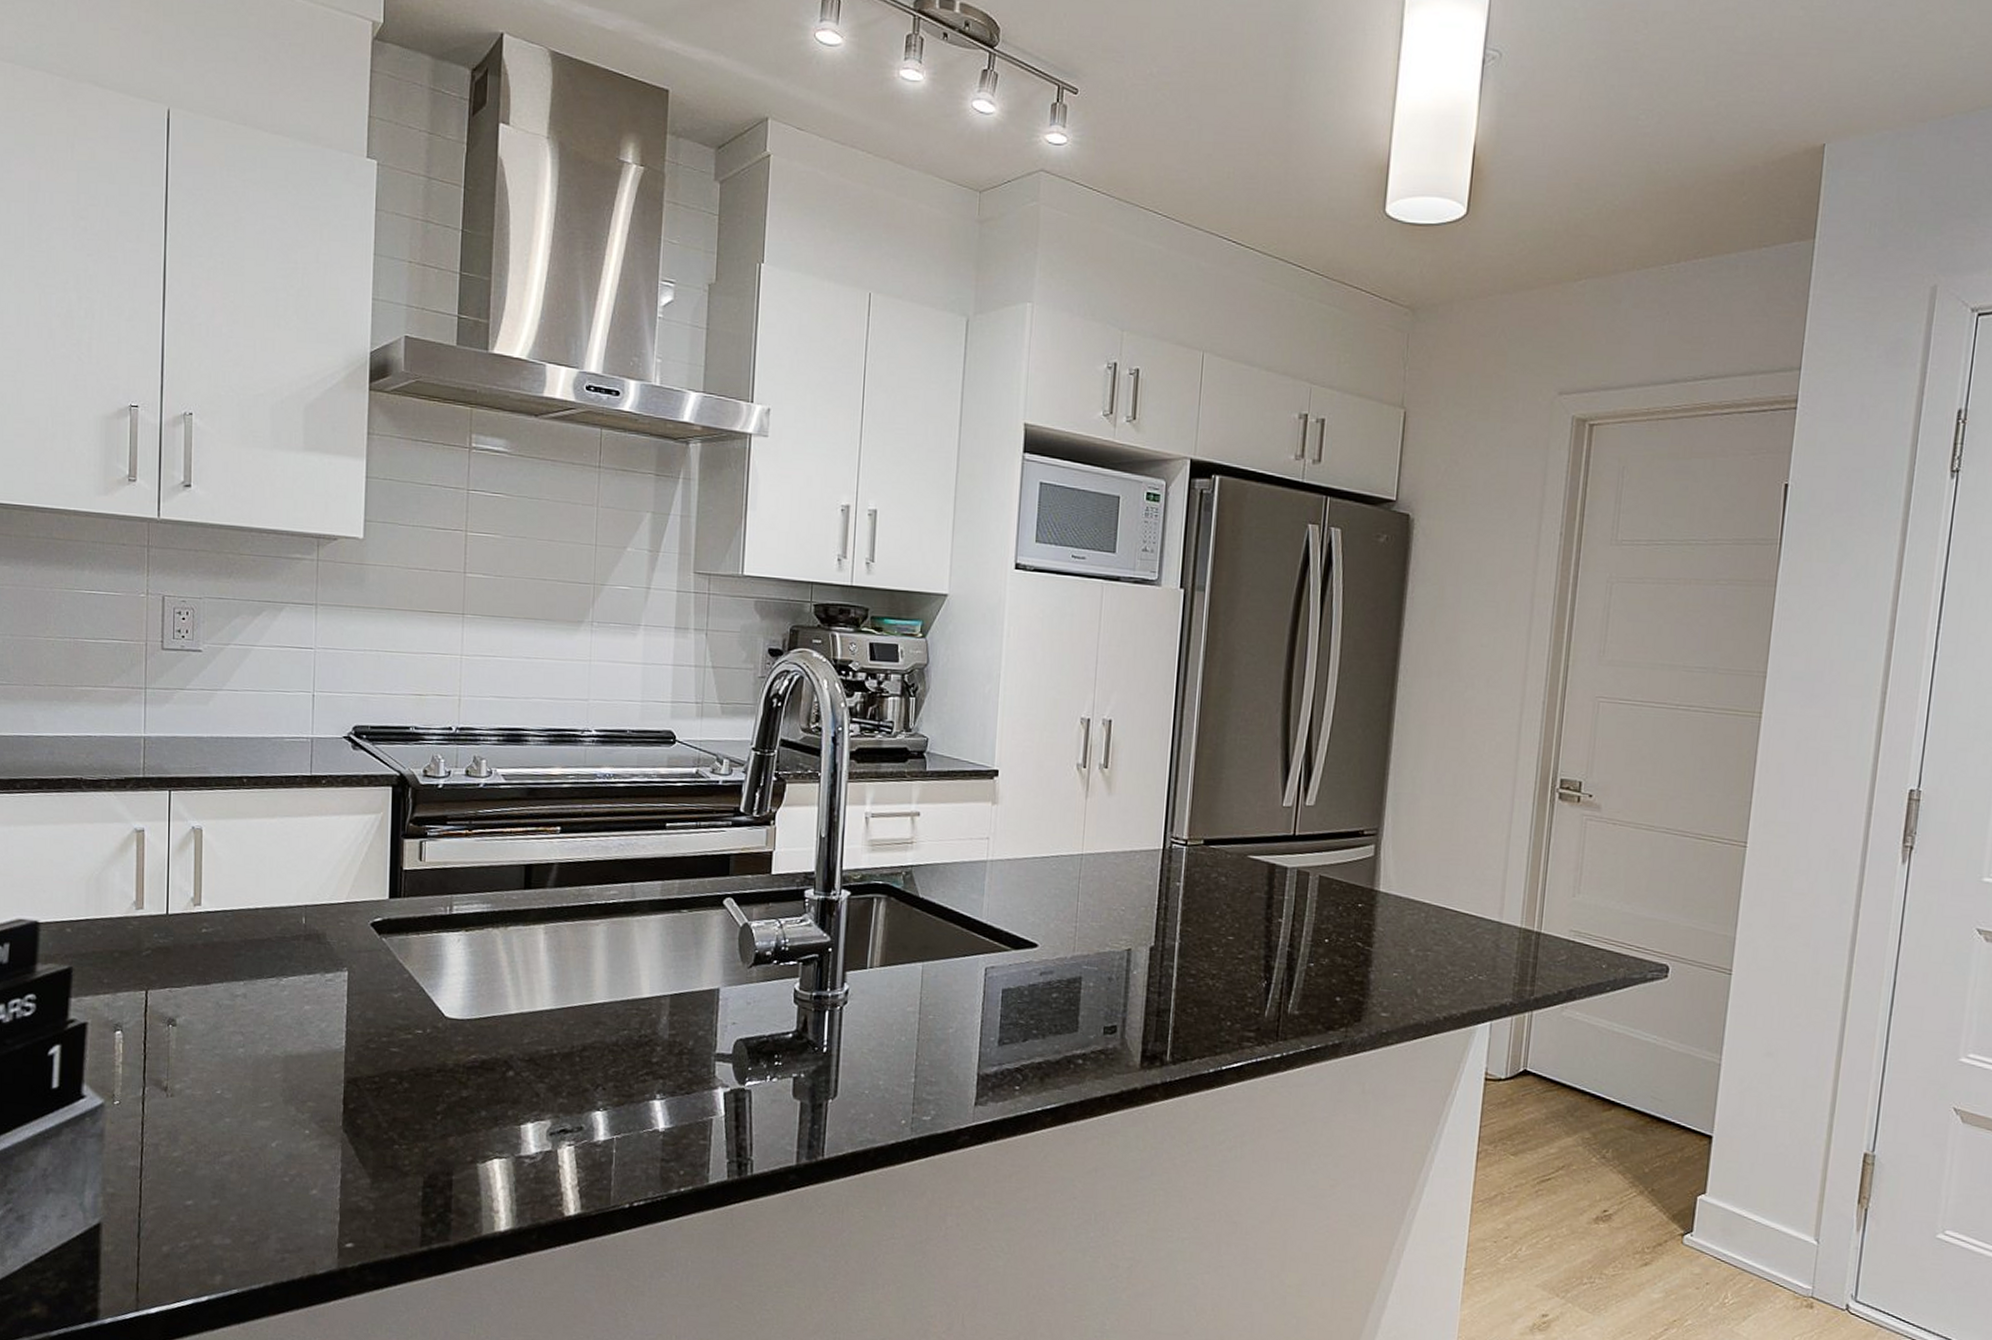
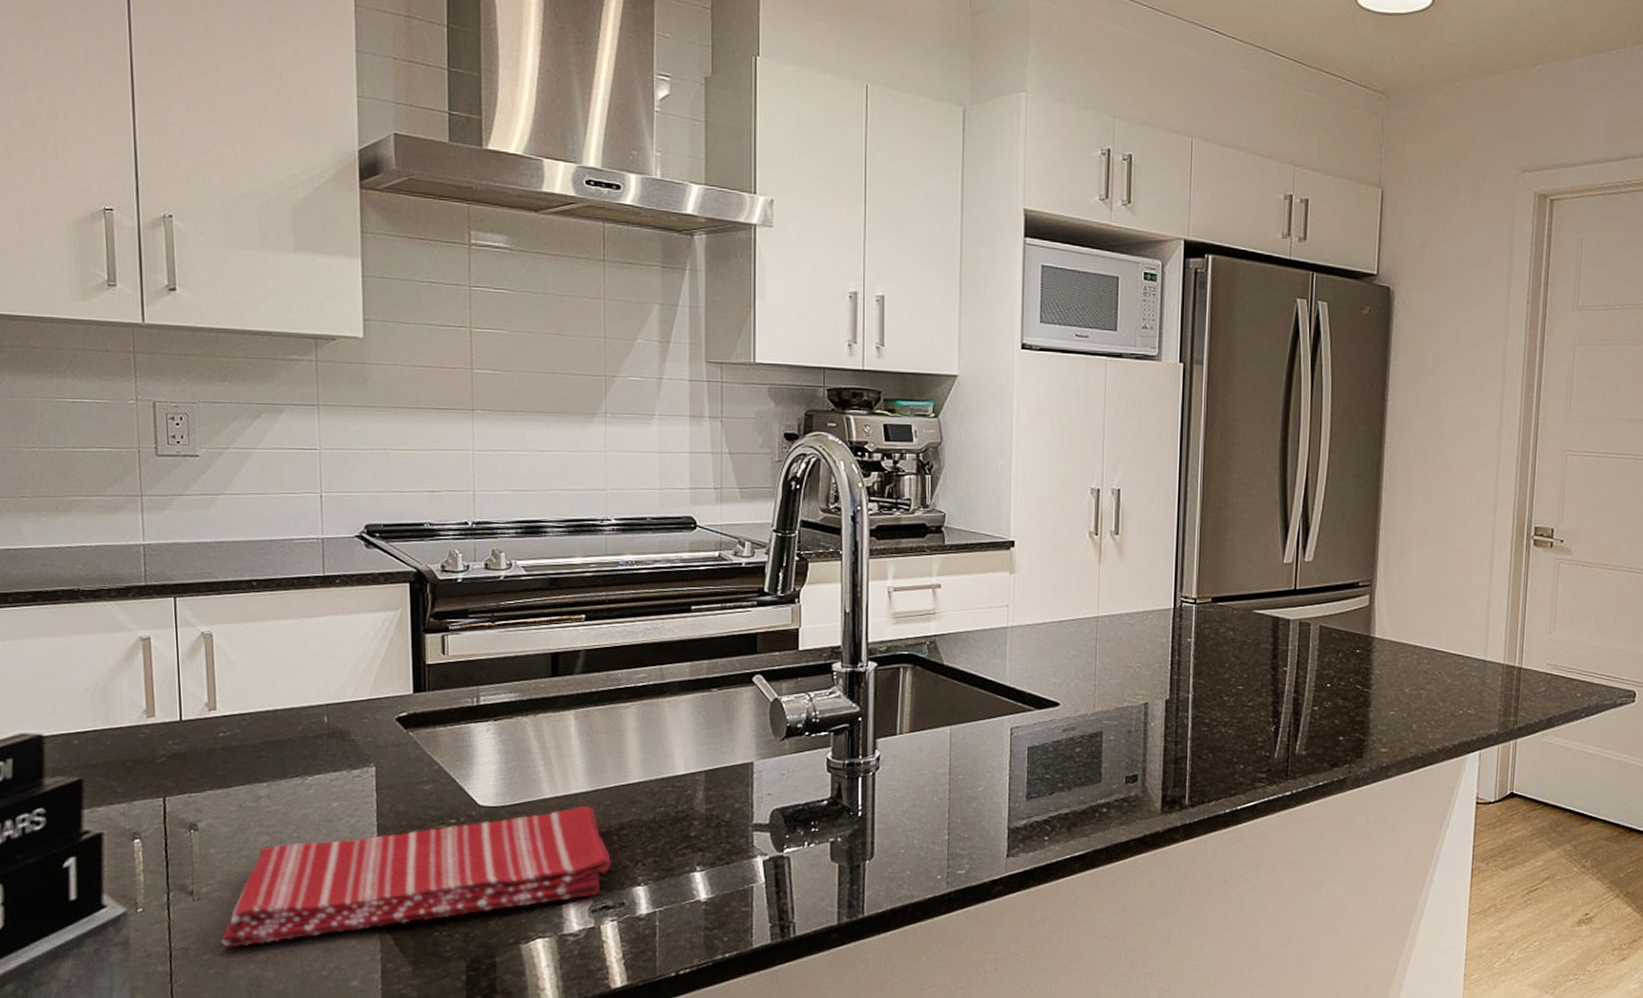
dish towel: none [190,1023,572,1147] -> present [220,805,611,947]

